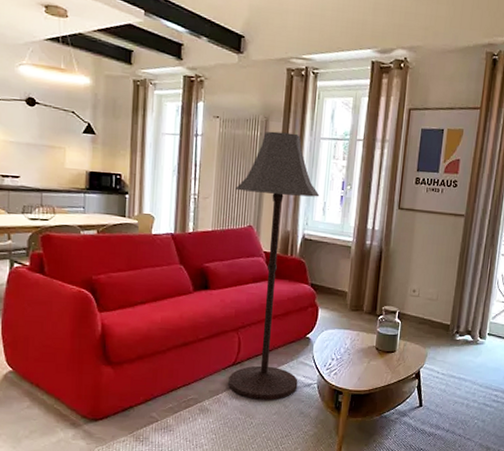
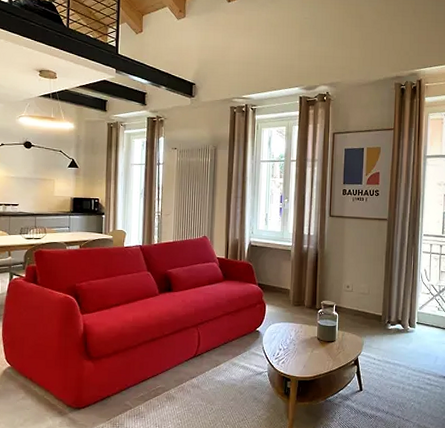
floor lamp: present [228,131,320,400] -> none [191,157,262,388]

